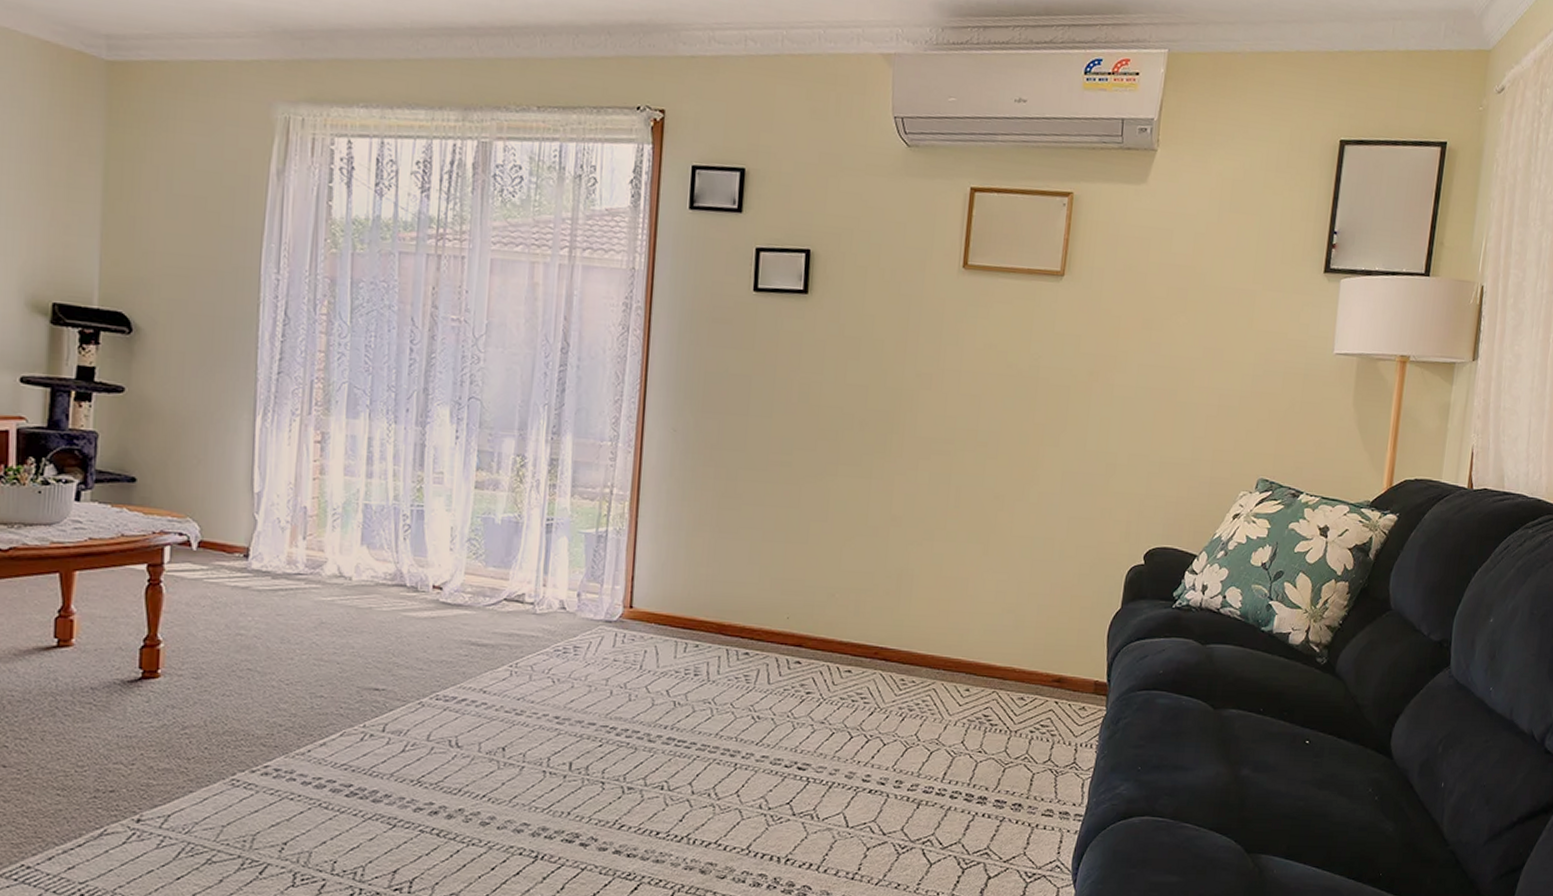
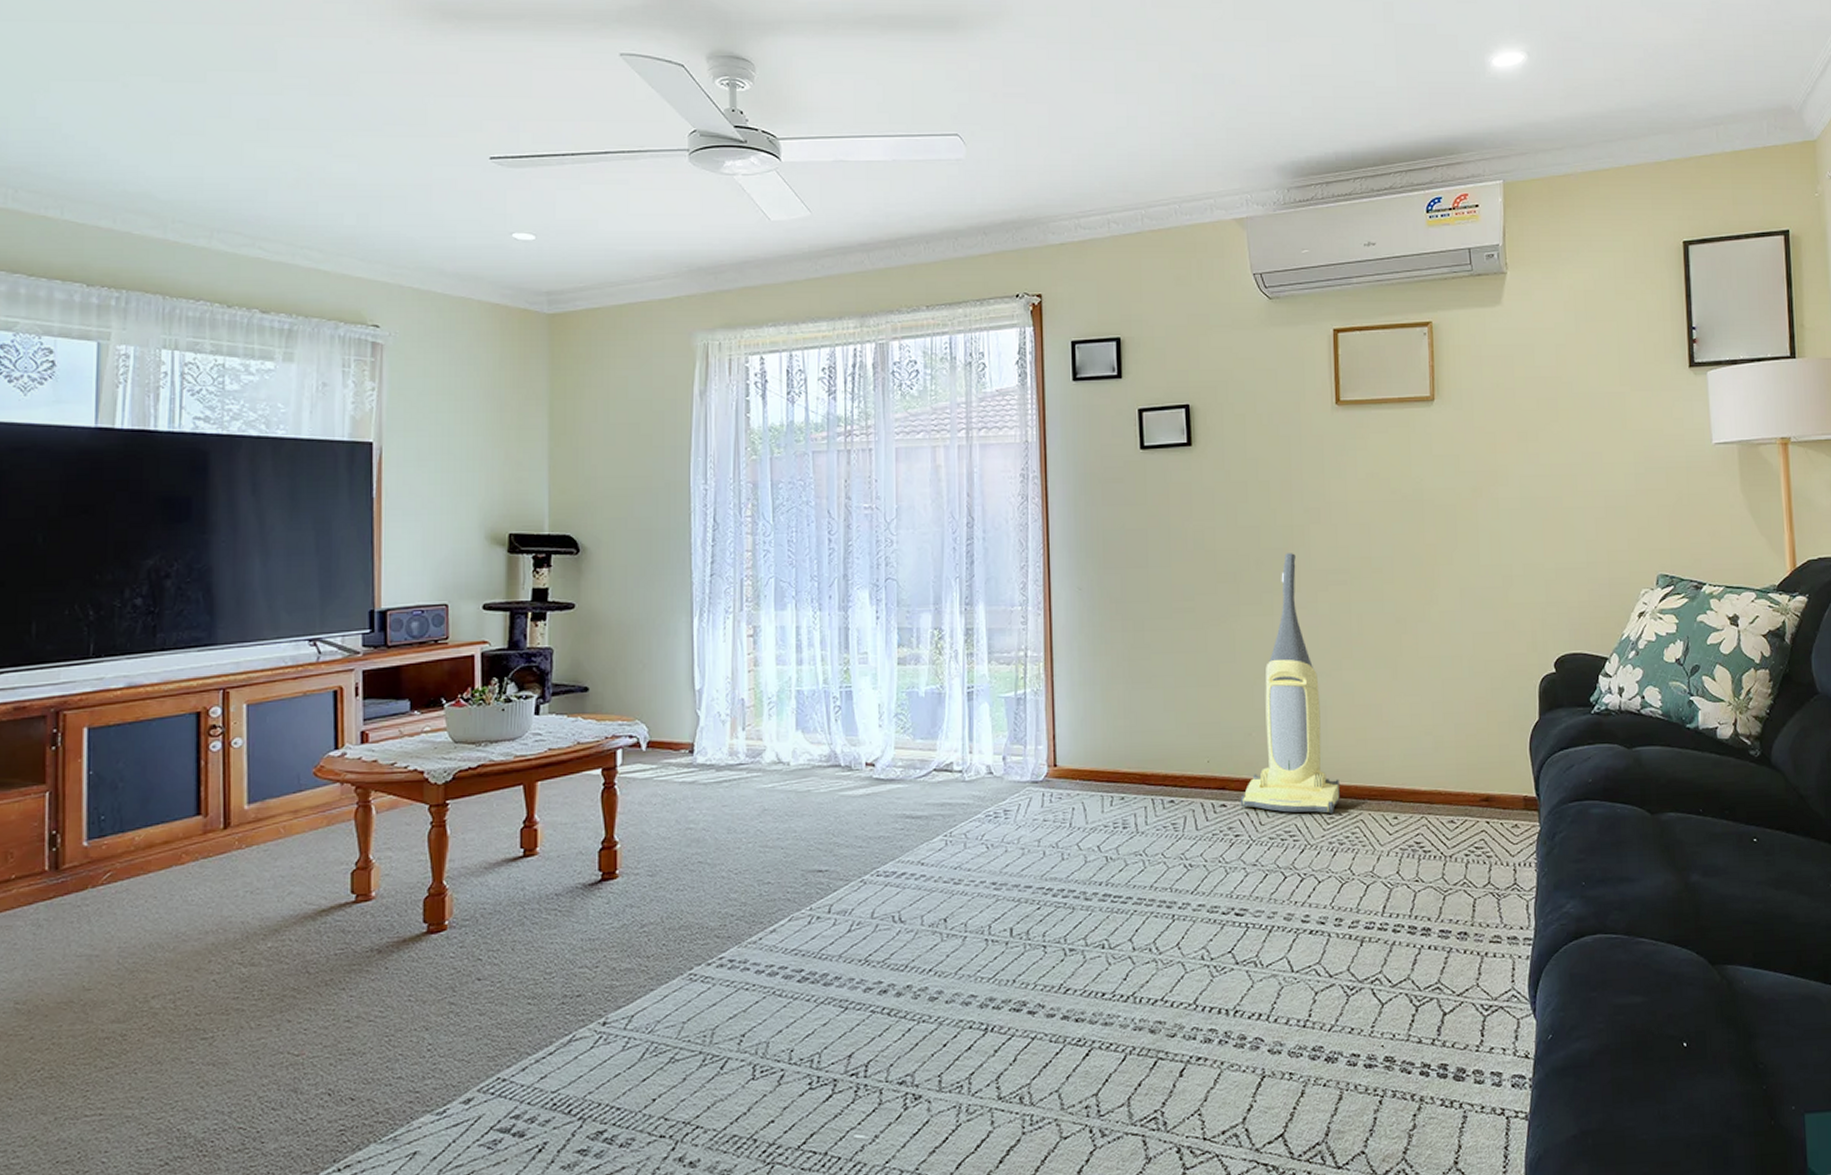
vacuum cleaner: none [815,417,917,680] -> present [1240,553,1340,814]

